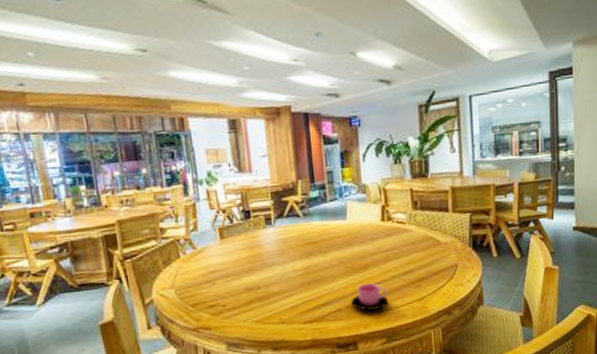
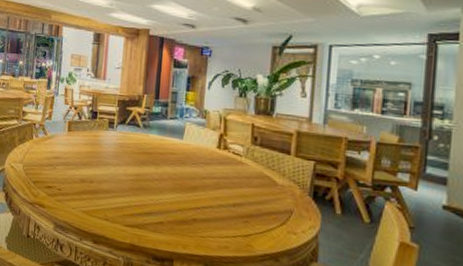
cup: present [351,283,388,311] -> none [174,204,213,235]

